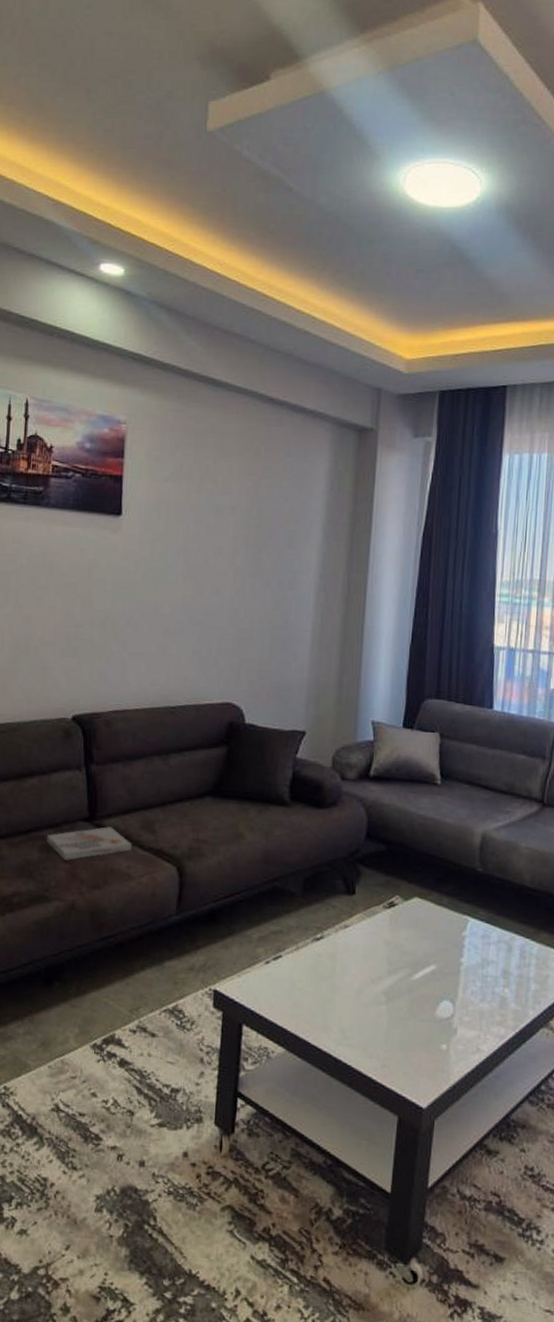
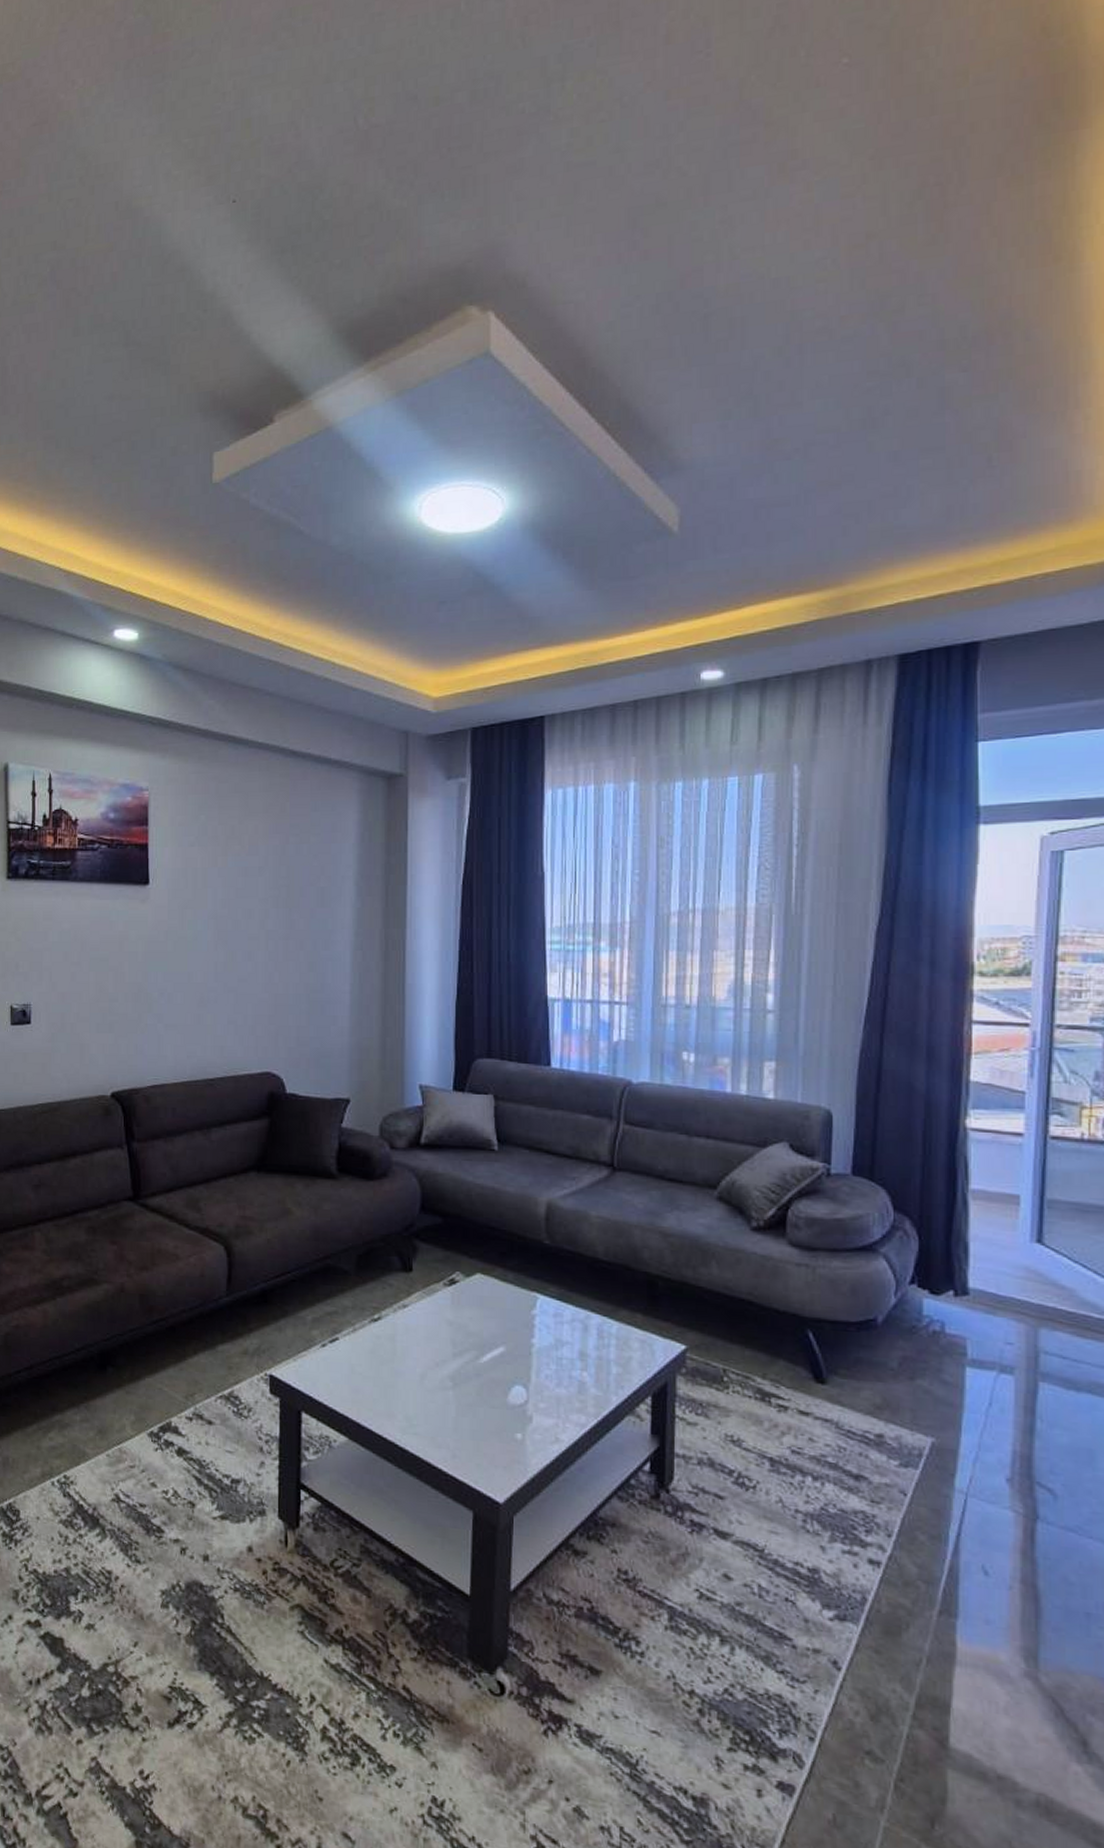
book: present [46,827,132,860] -> none [92,1206,177,1242]

